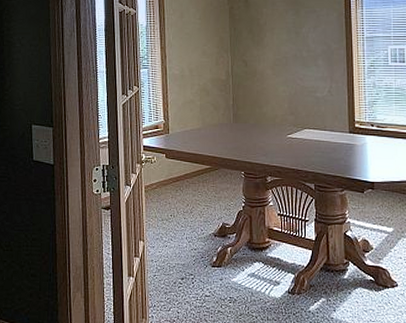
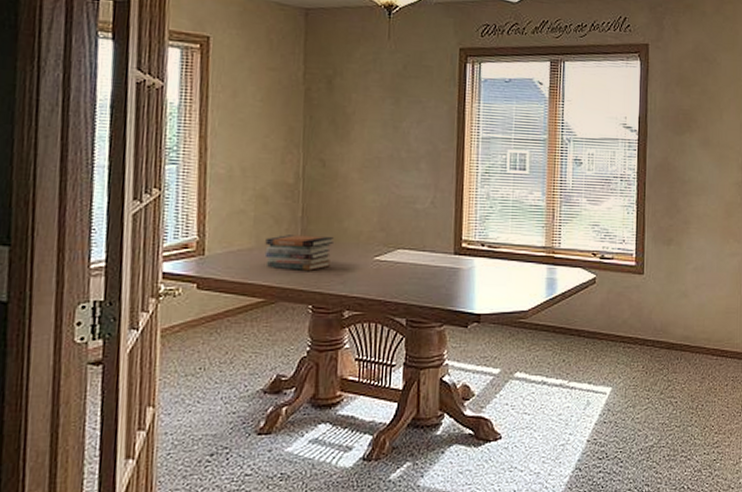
book stack: none [209,118,256,145] -> present [264,235,334,270]

